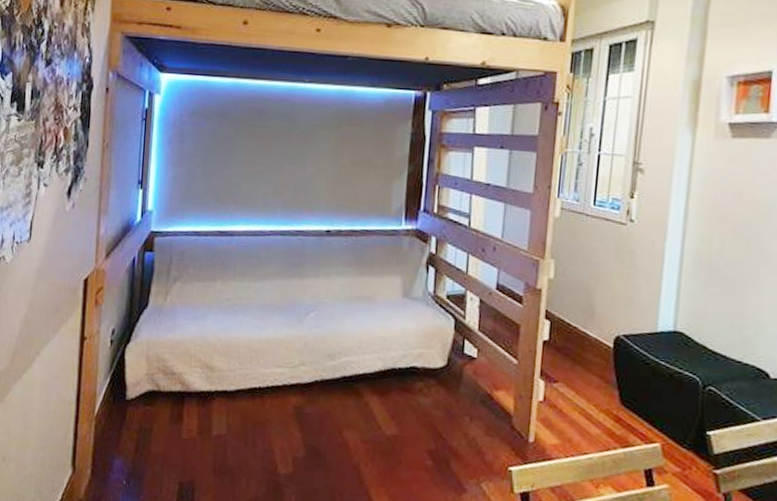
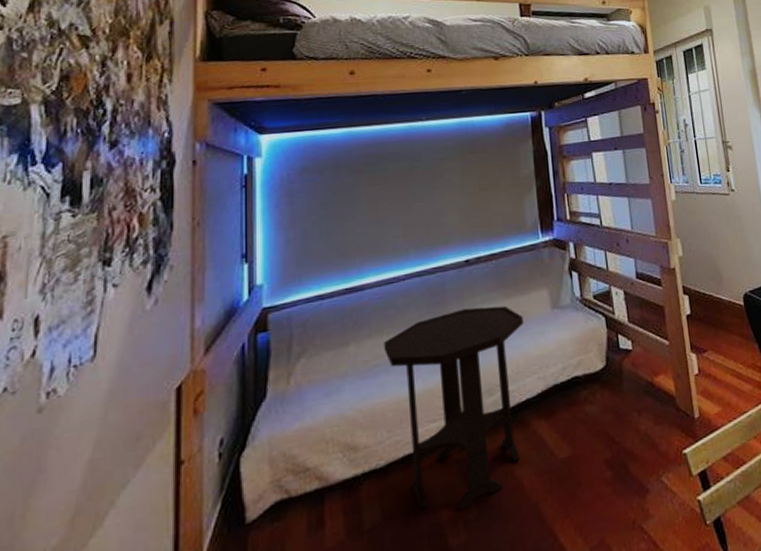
side table: none [244,275,373,448] -> present [384,305,524,511]

